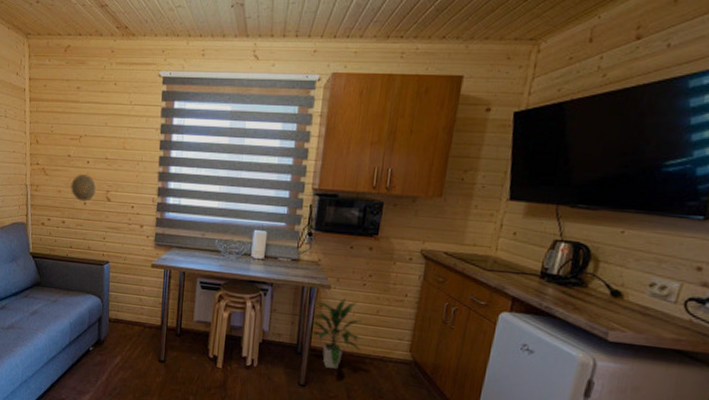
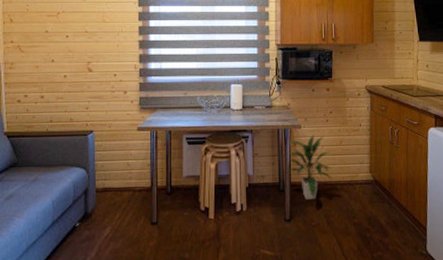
decorative plate: present [70,173,97,202] -> none [48,47,77,74]

